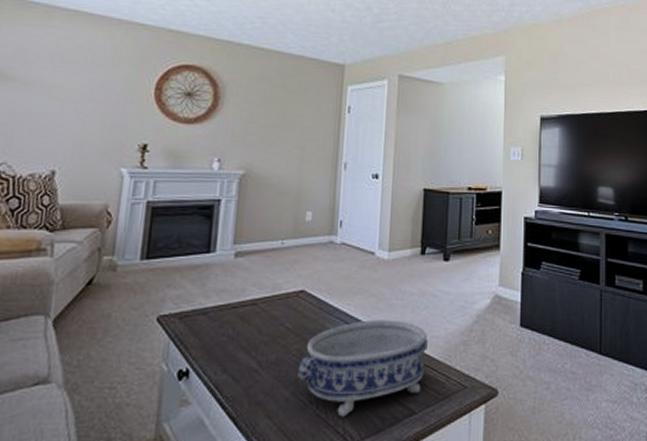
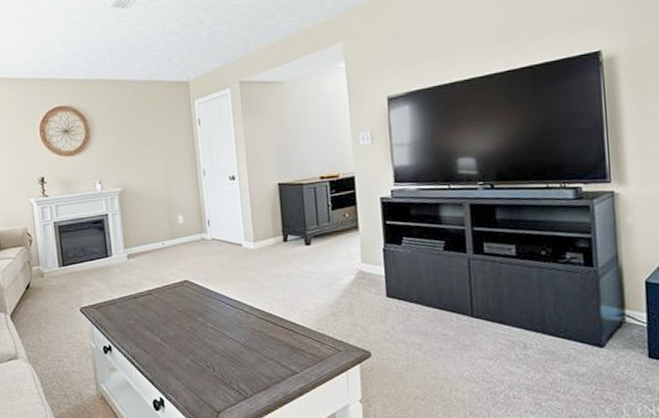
decorative bowl: present [297,320,429,417] -> none [193,298,302,377]

